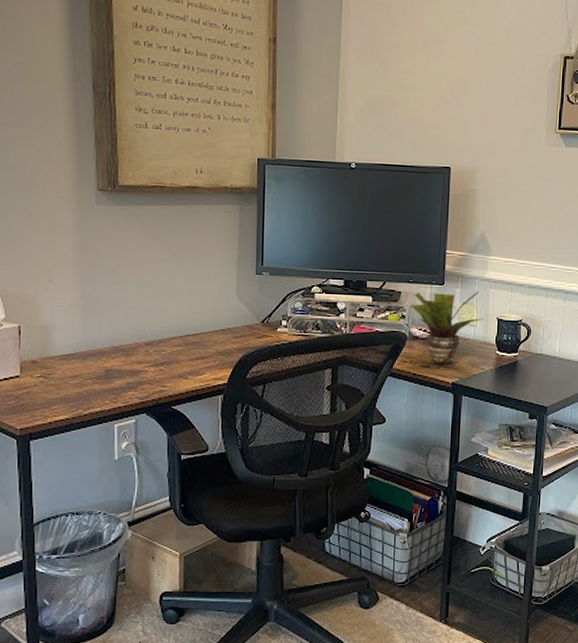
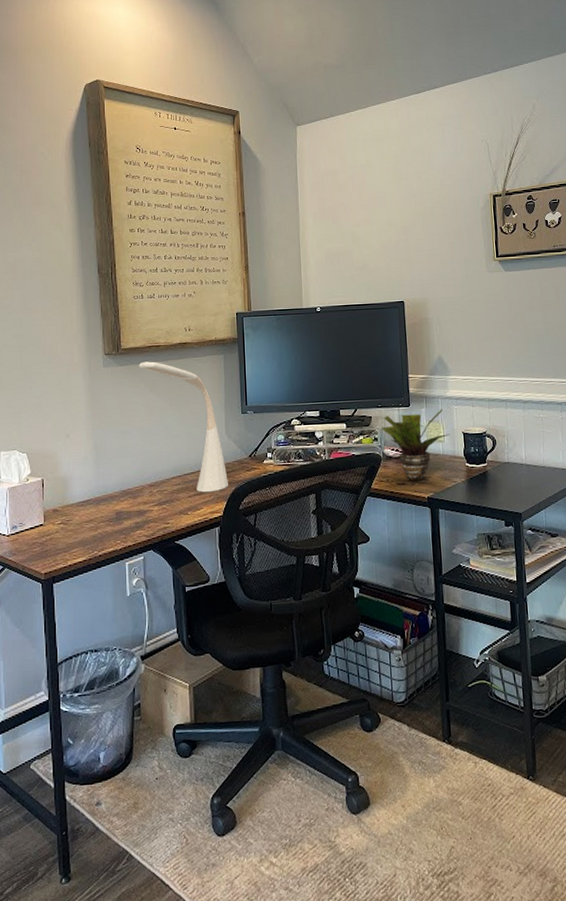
desk lamp: none [138,203,236,357] -> present [138,361,228,493]

